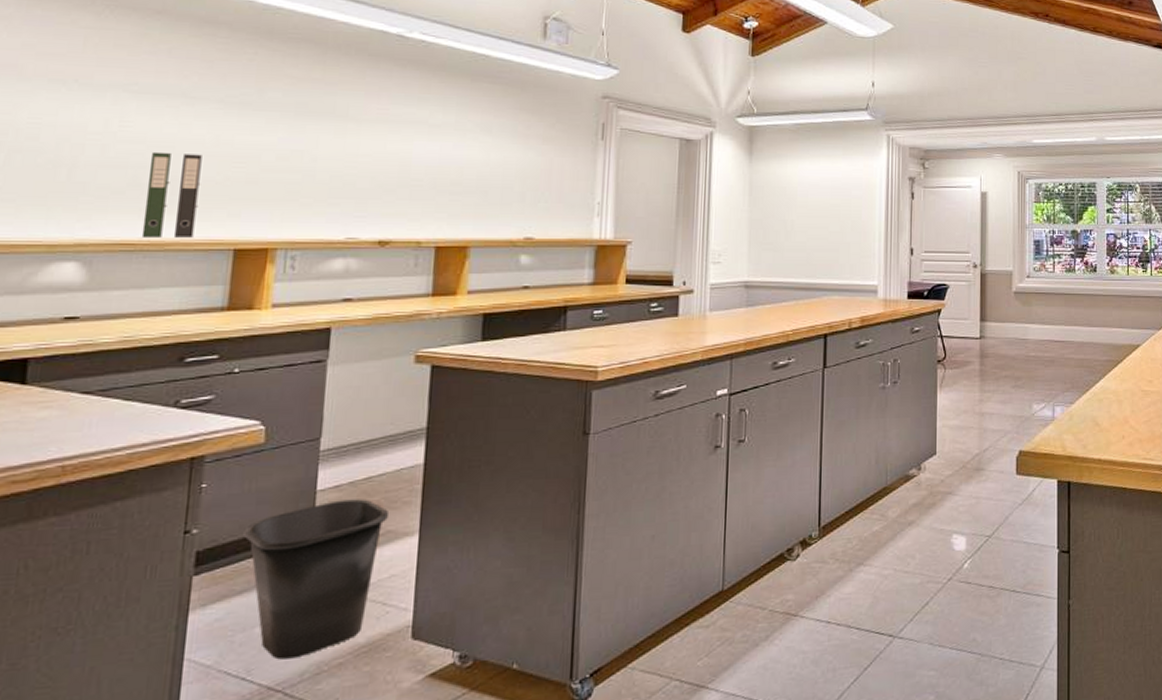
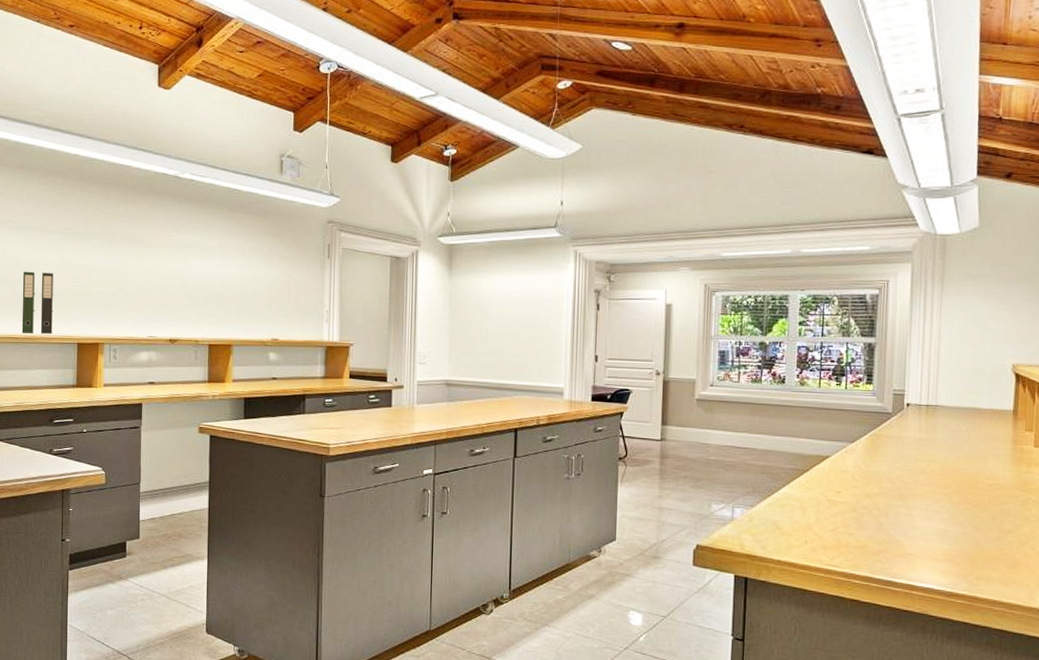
waste bin: present [243,499,390,660] -> none [97,528,187,635]

